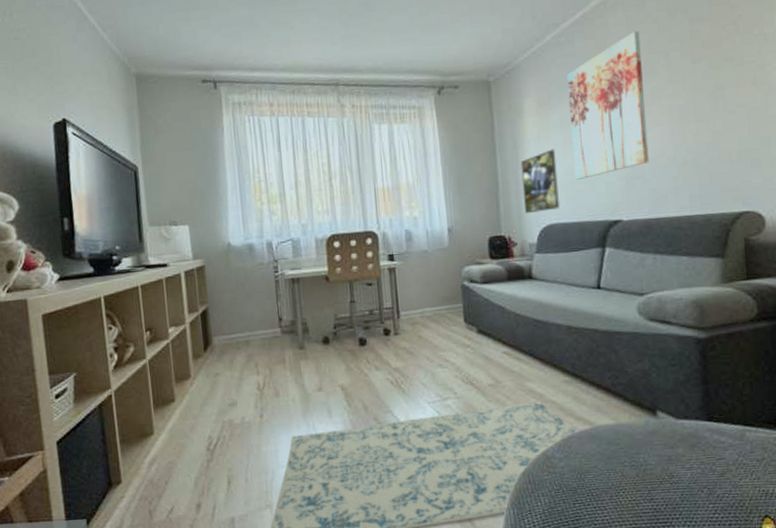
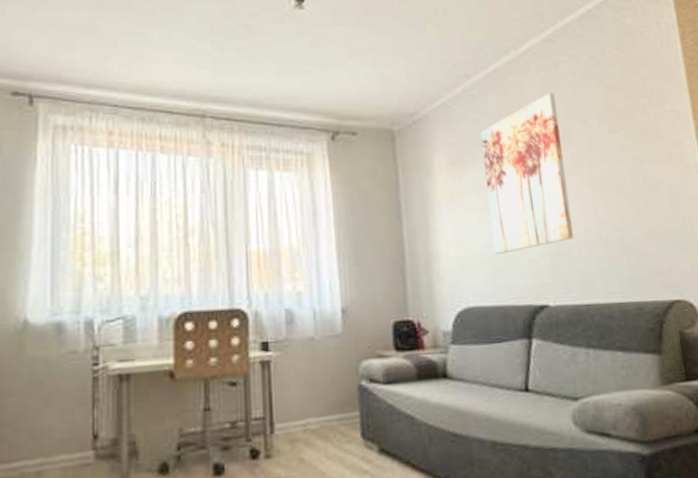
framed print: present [520,149,561,214] -> none [431,216,479,294]

